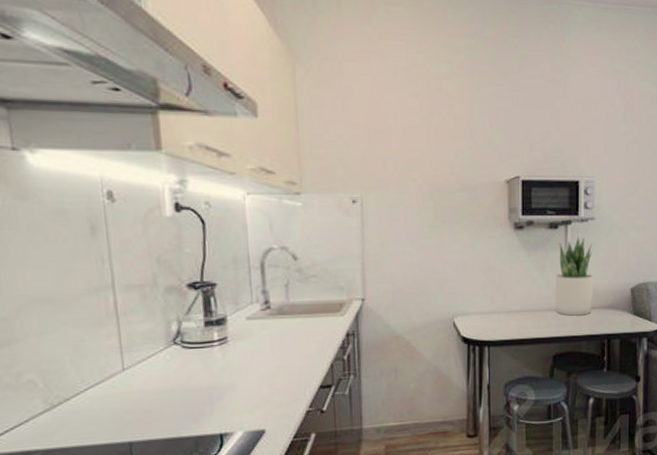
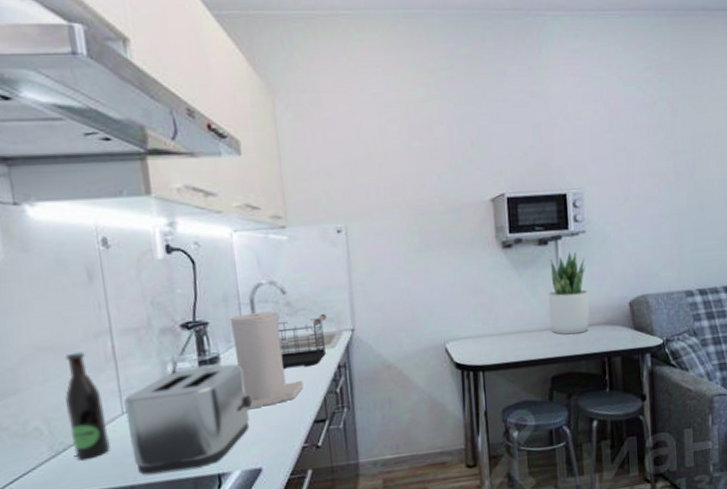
bottle: none [62,305,110,415] -> present [64,352,111,461]
toaster: none [125,326,258,432] -> present [124,364,252,475]
paper towel: none [238,276,311,372] -> present [229,311,304,410]
dish rack: none [287,283,337,334] -> present [278,314,327,369]

